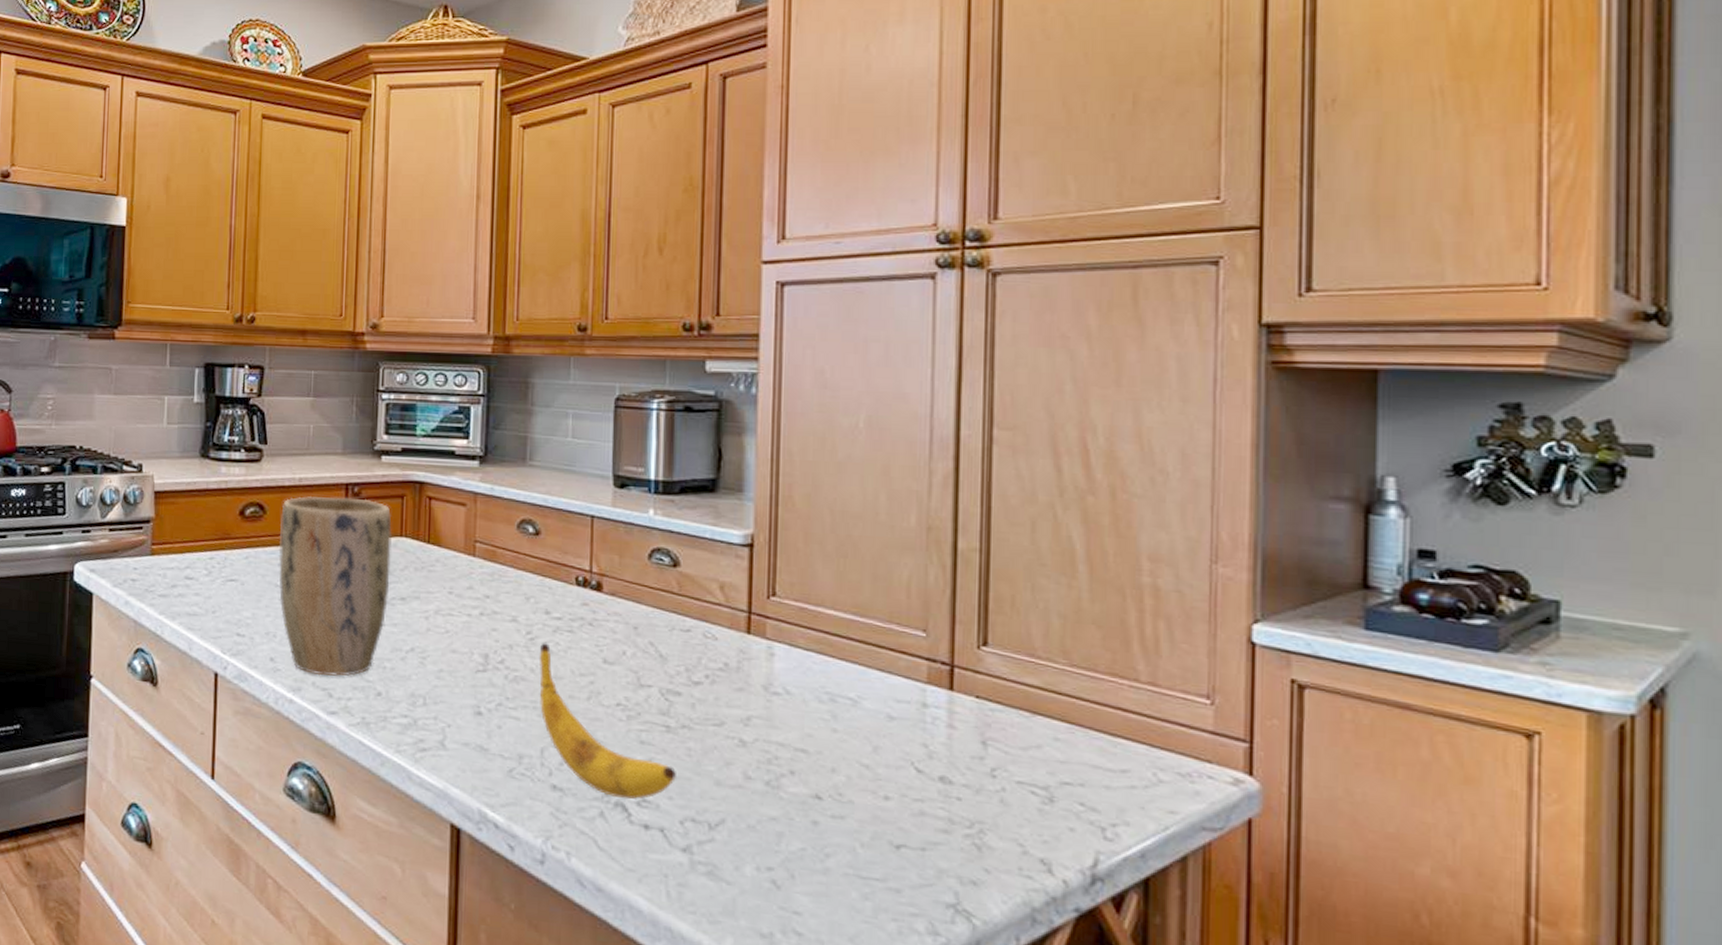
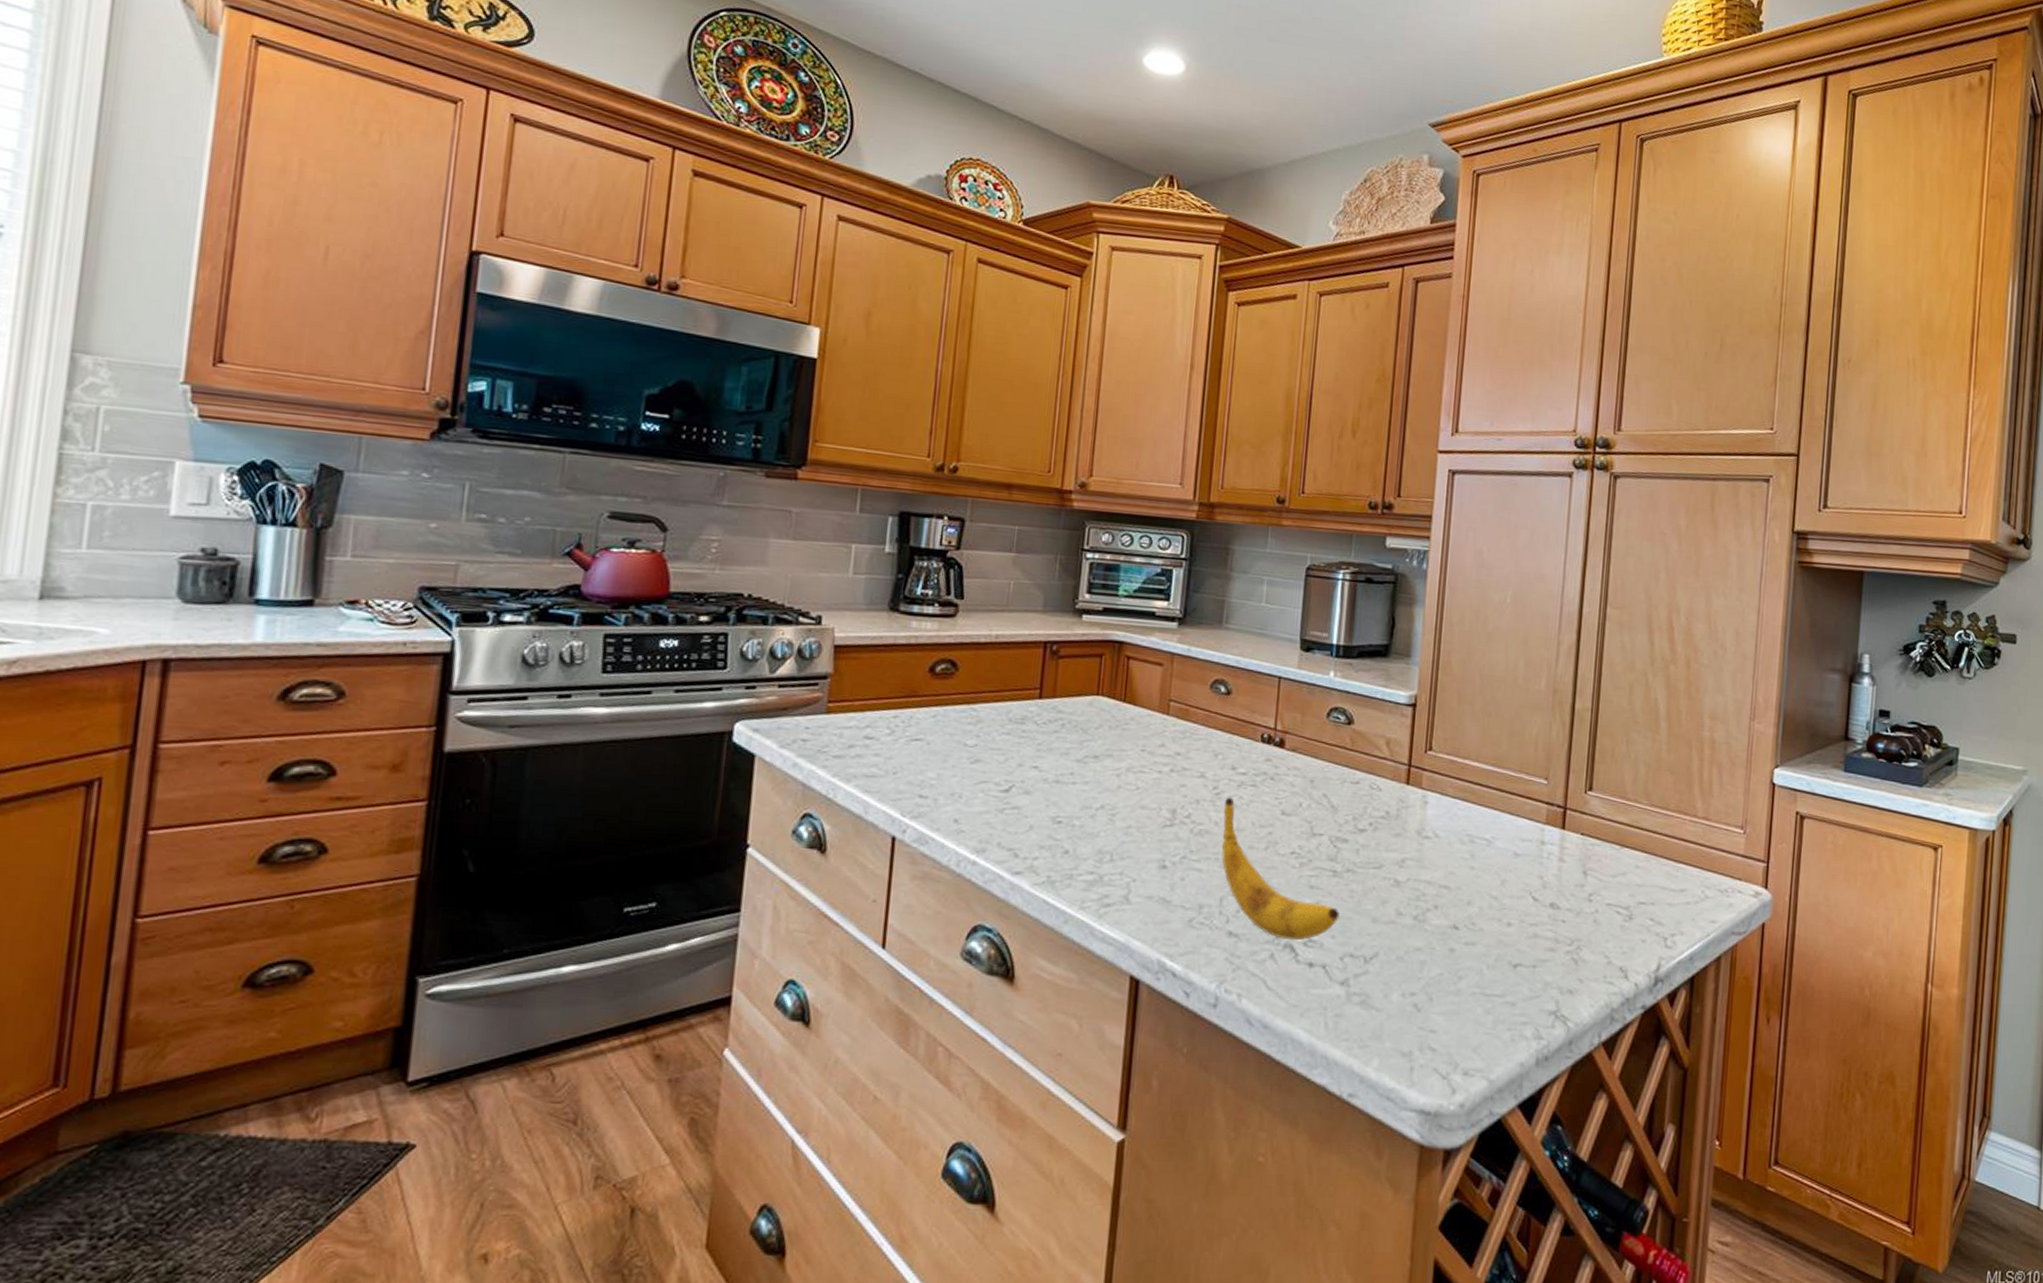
plant pot: present [279,496,392,676] -> none [967,654,1089,836]

